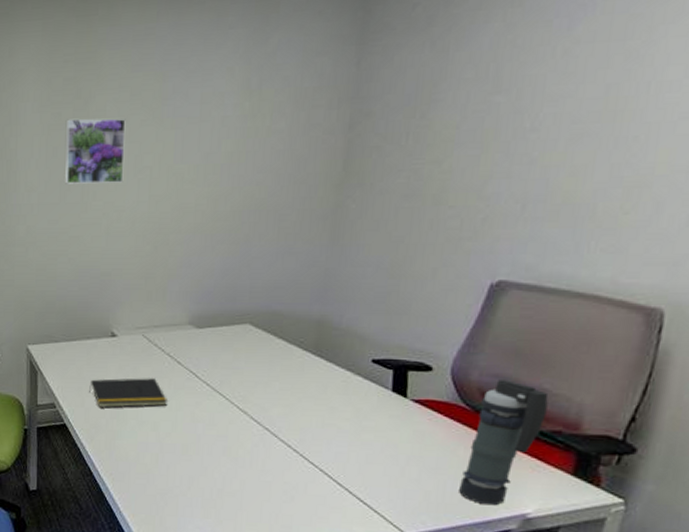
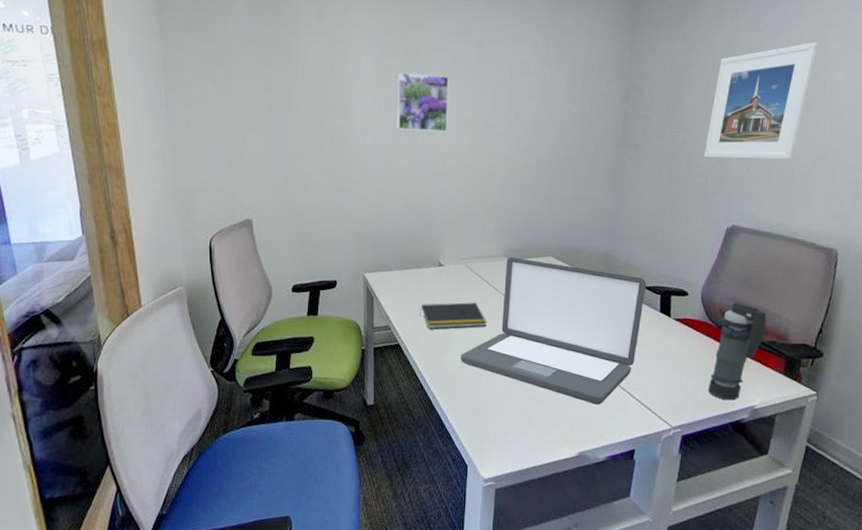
laptop: none [136,324,375,502] -> present [461,256,647,404]
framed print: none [458,28,641,194] -> present [703,42,819,160]

